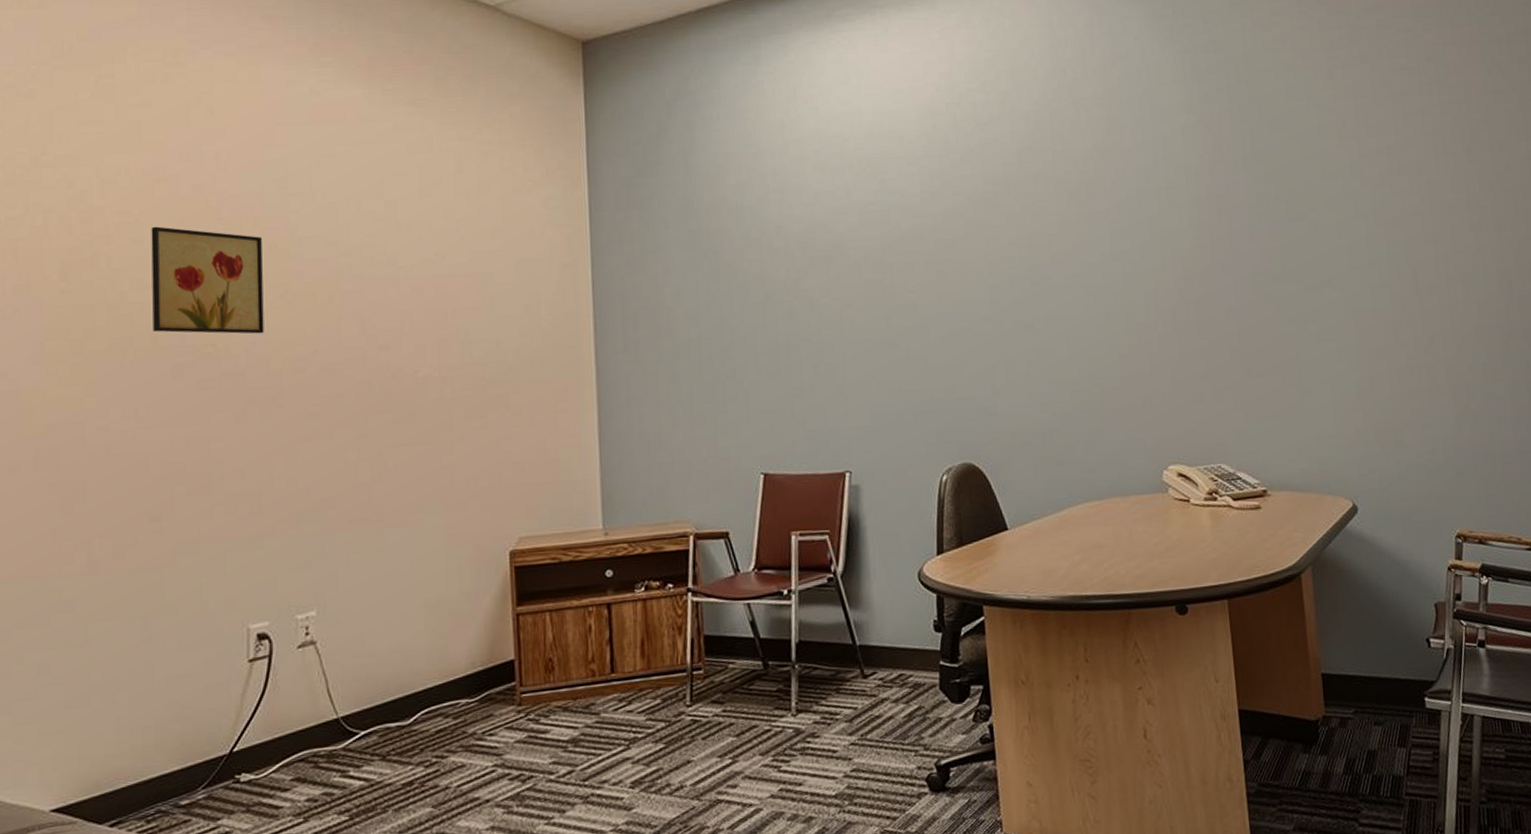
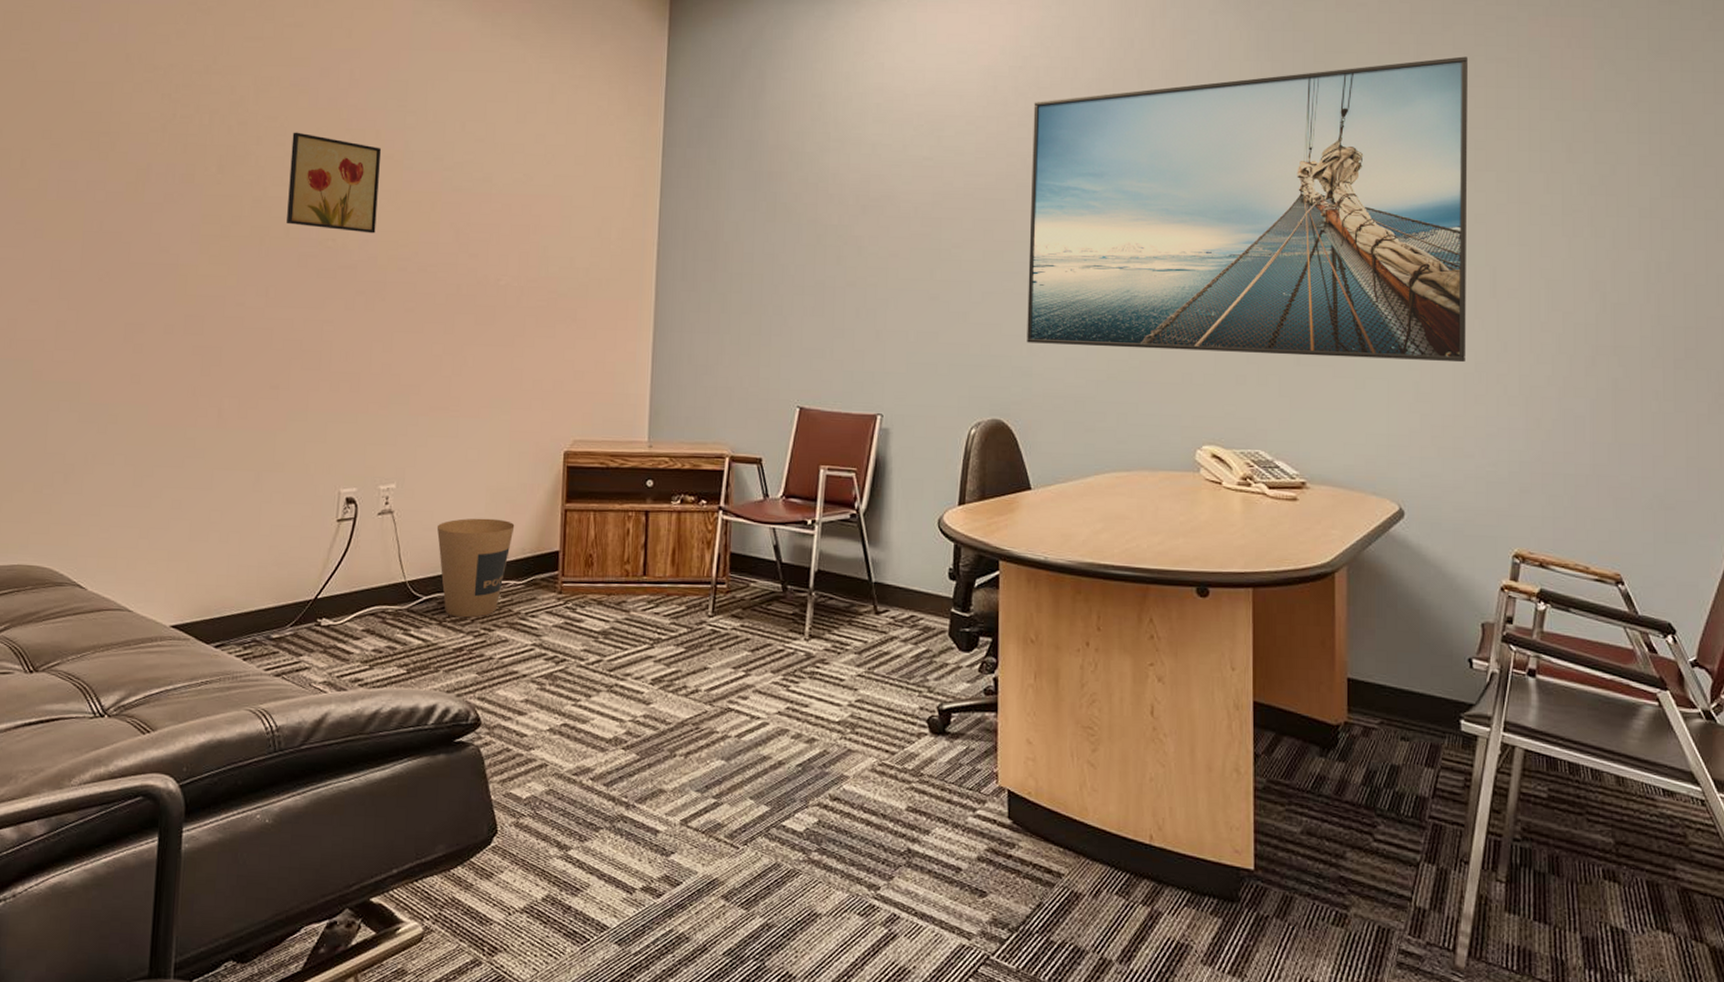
trash can: none [369,634,461,749] -> present [436,518,515,618]
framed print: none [974,68,1398,382] -> present [1027,56,1468,363]

